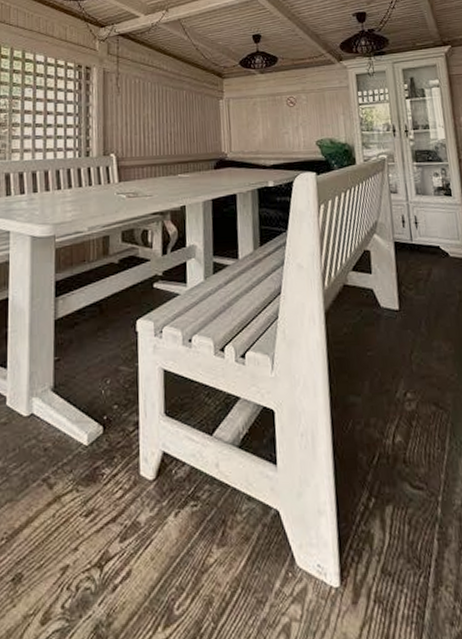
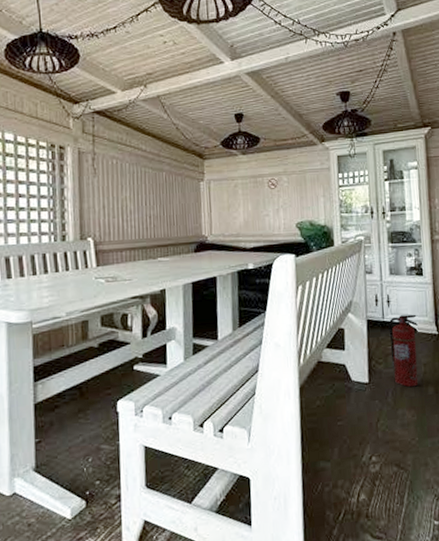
fire extinguisher: none [417,237,454,317] -> present [388,314,419,388]

